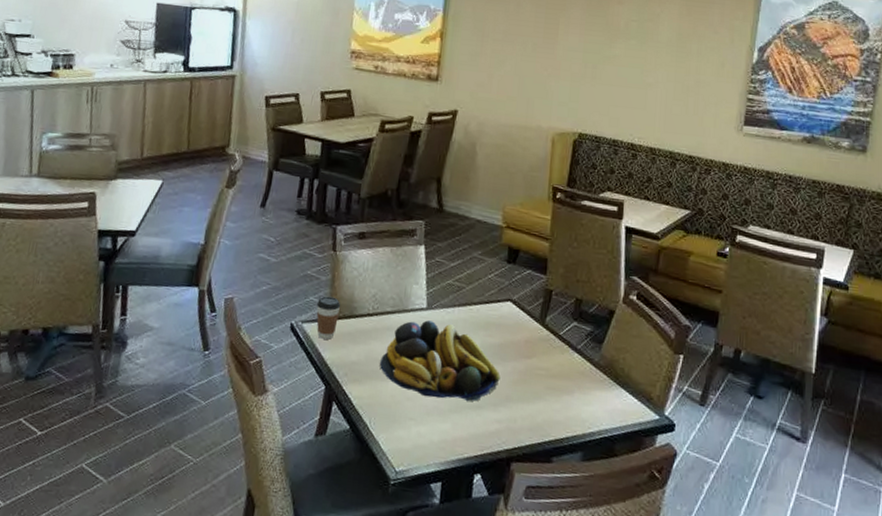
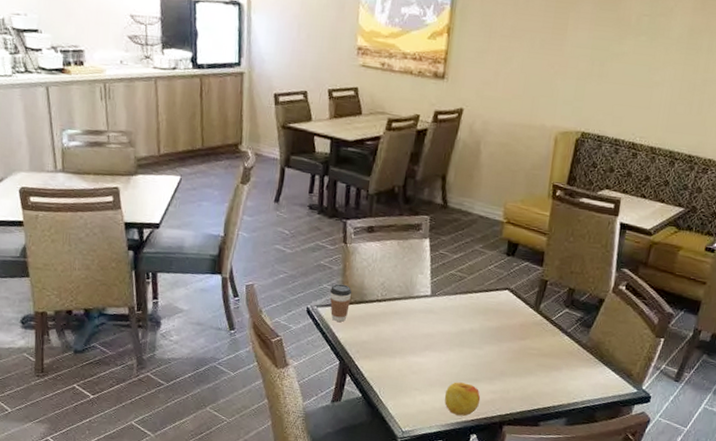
fruit bowl: present [380,320,501,402] -> none [388,306,497,376]
apple: none [443,409,485,452] -> present [444,382,481,416]

